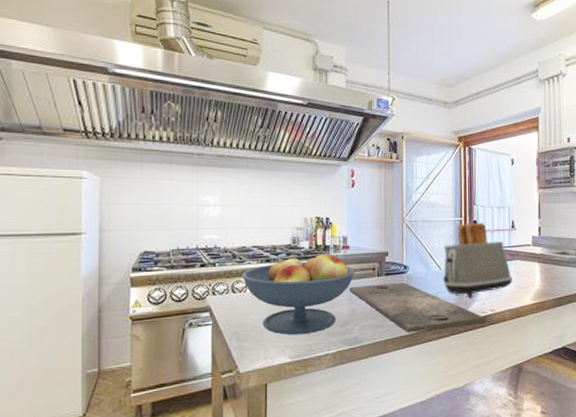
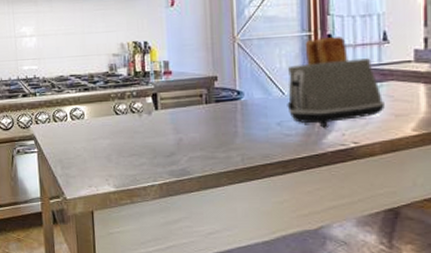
fruit bowl: present [242,253,356,335] -> none [61,80,180,165]
cutting board: present [349,282,486,333] -> none [173,110,347,166]

